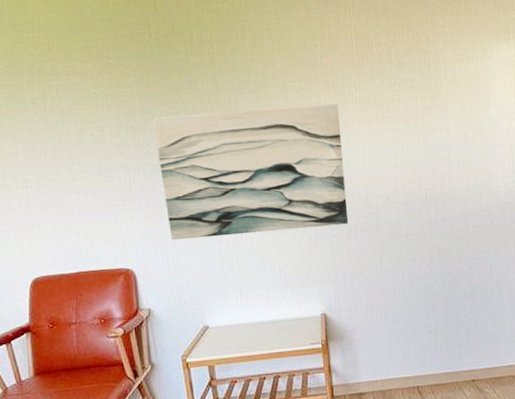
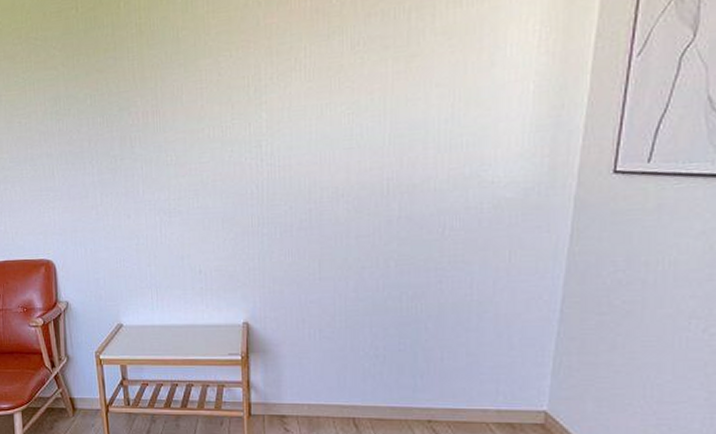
wall art: present [152,104,349,241] -> none [76,74,284,233]

